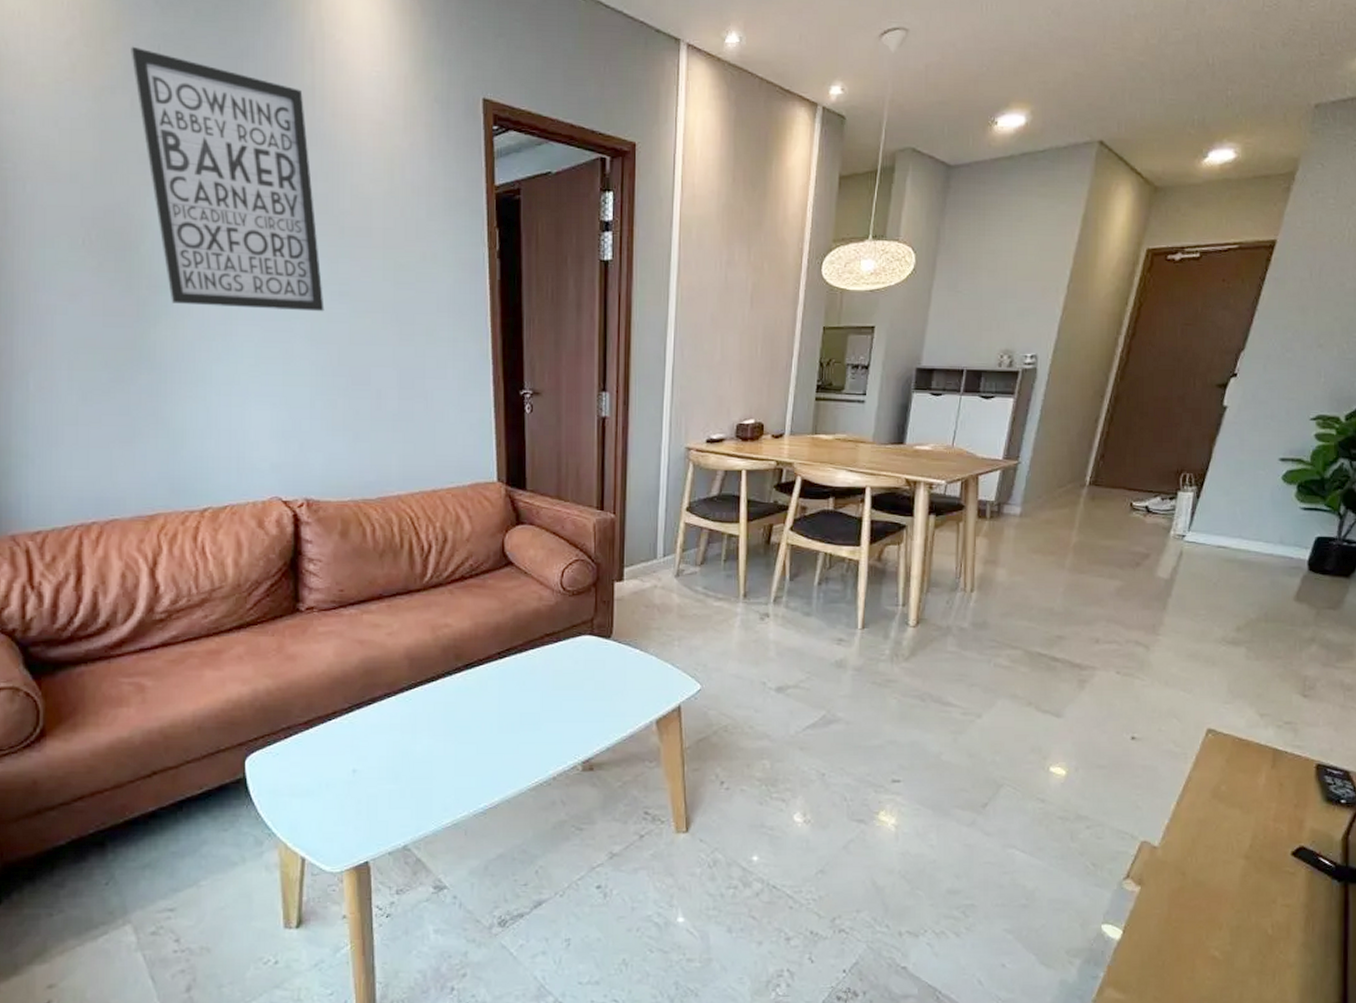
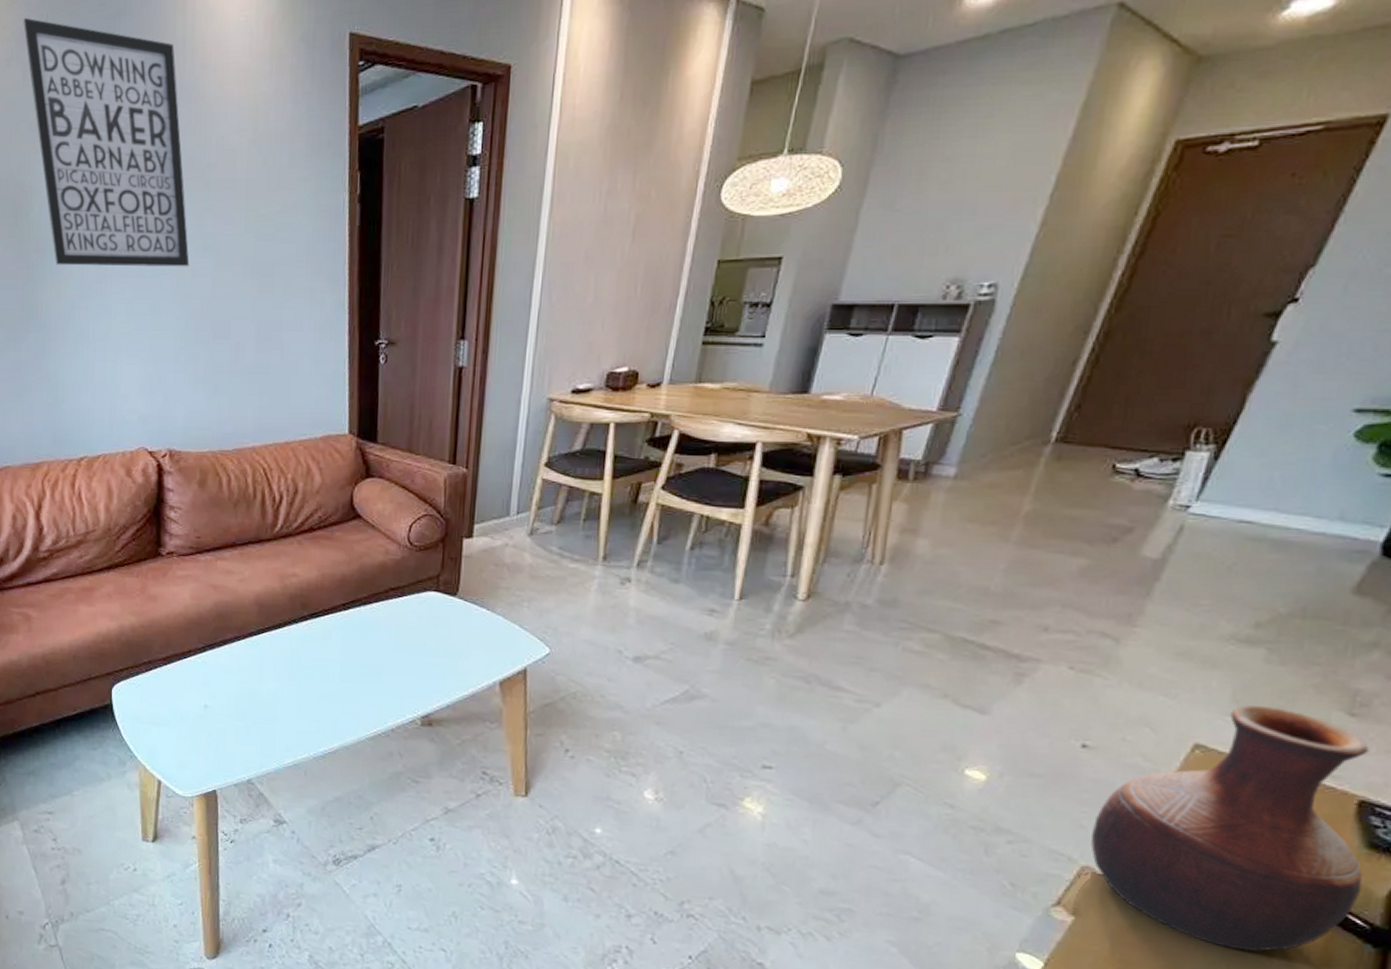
vase: none [1146,694,1326,898] -> present [1091,705,1370,952]

